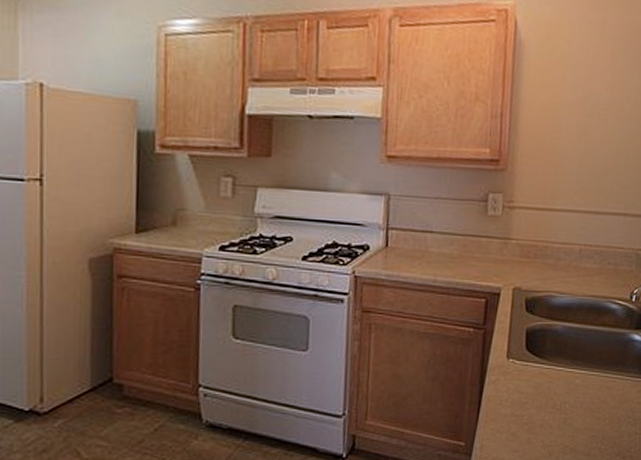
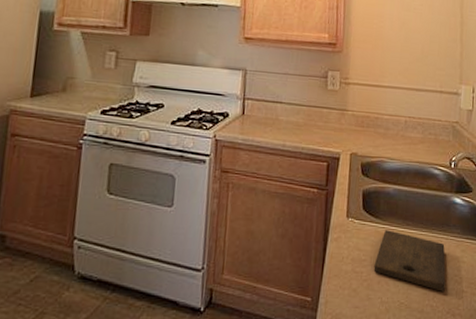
cutting board: none [536,370,619,434] -> present [374,230,446,291]

